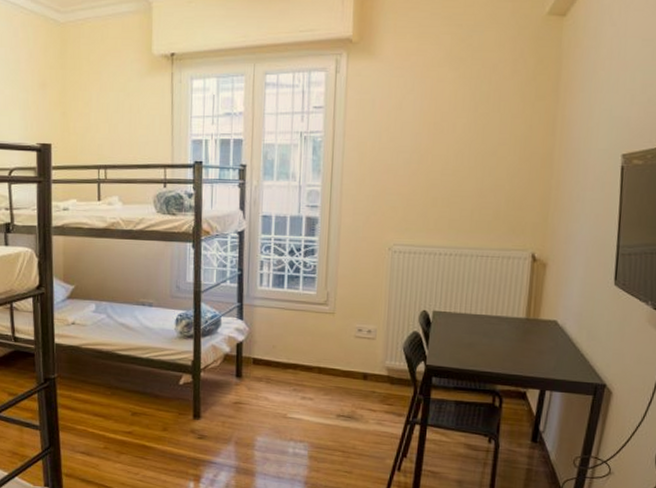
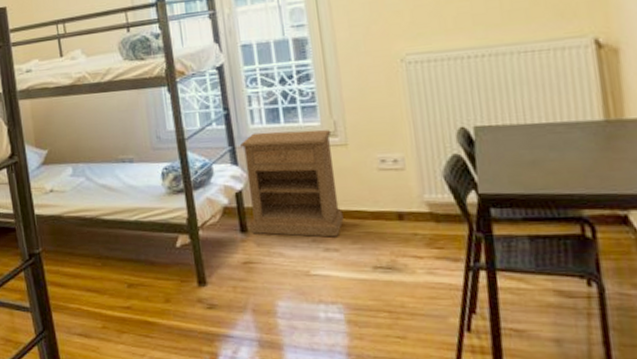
nightstand: none [244,294,324,389] -> present [240,130,344,237]

